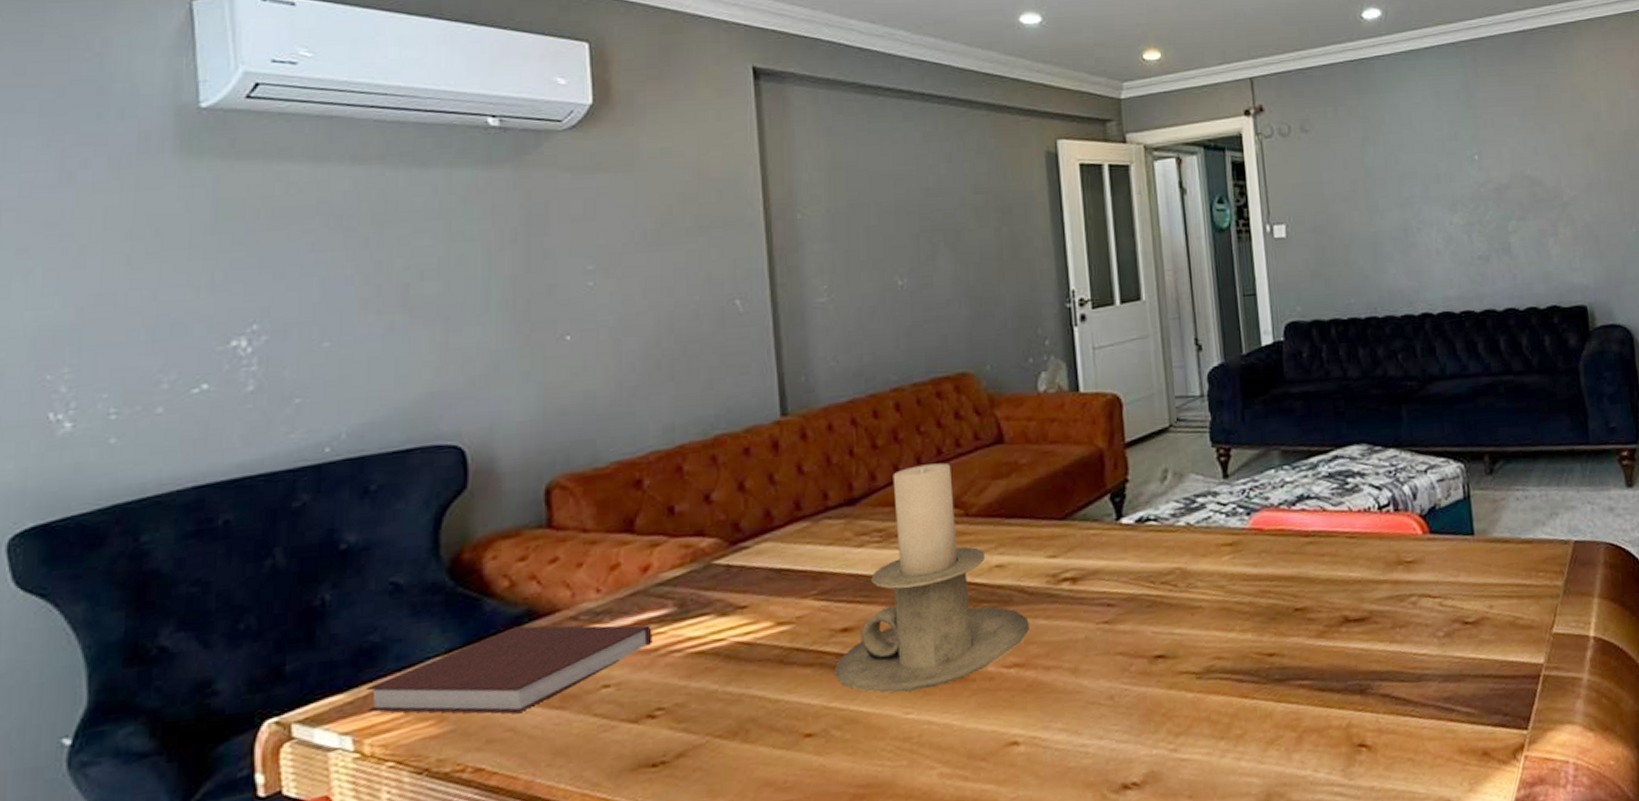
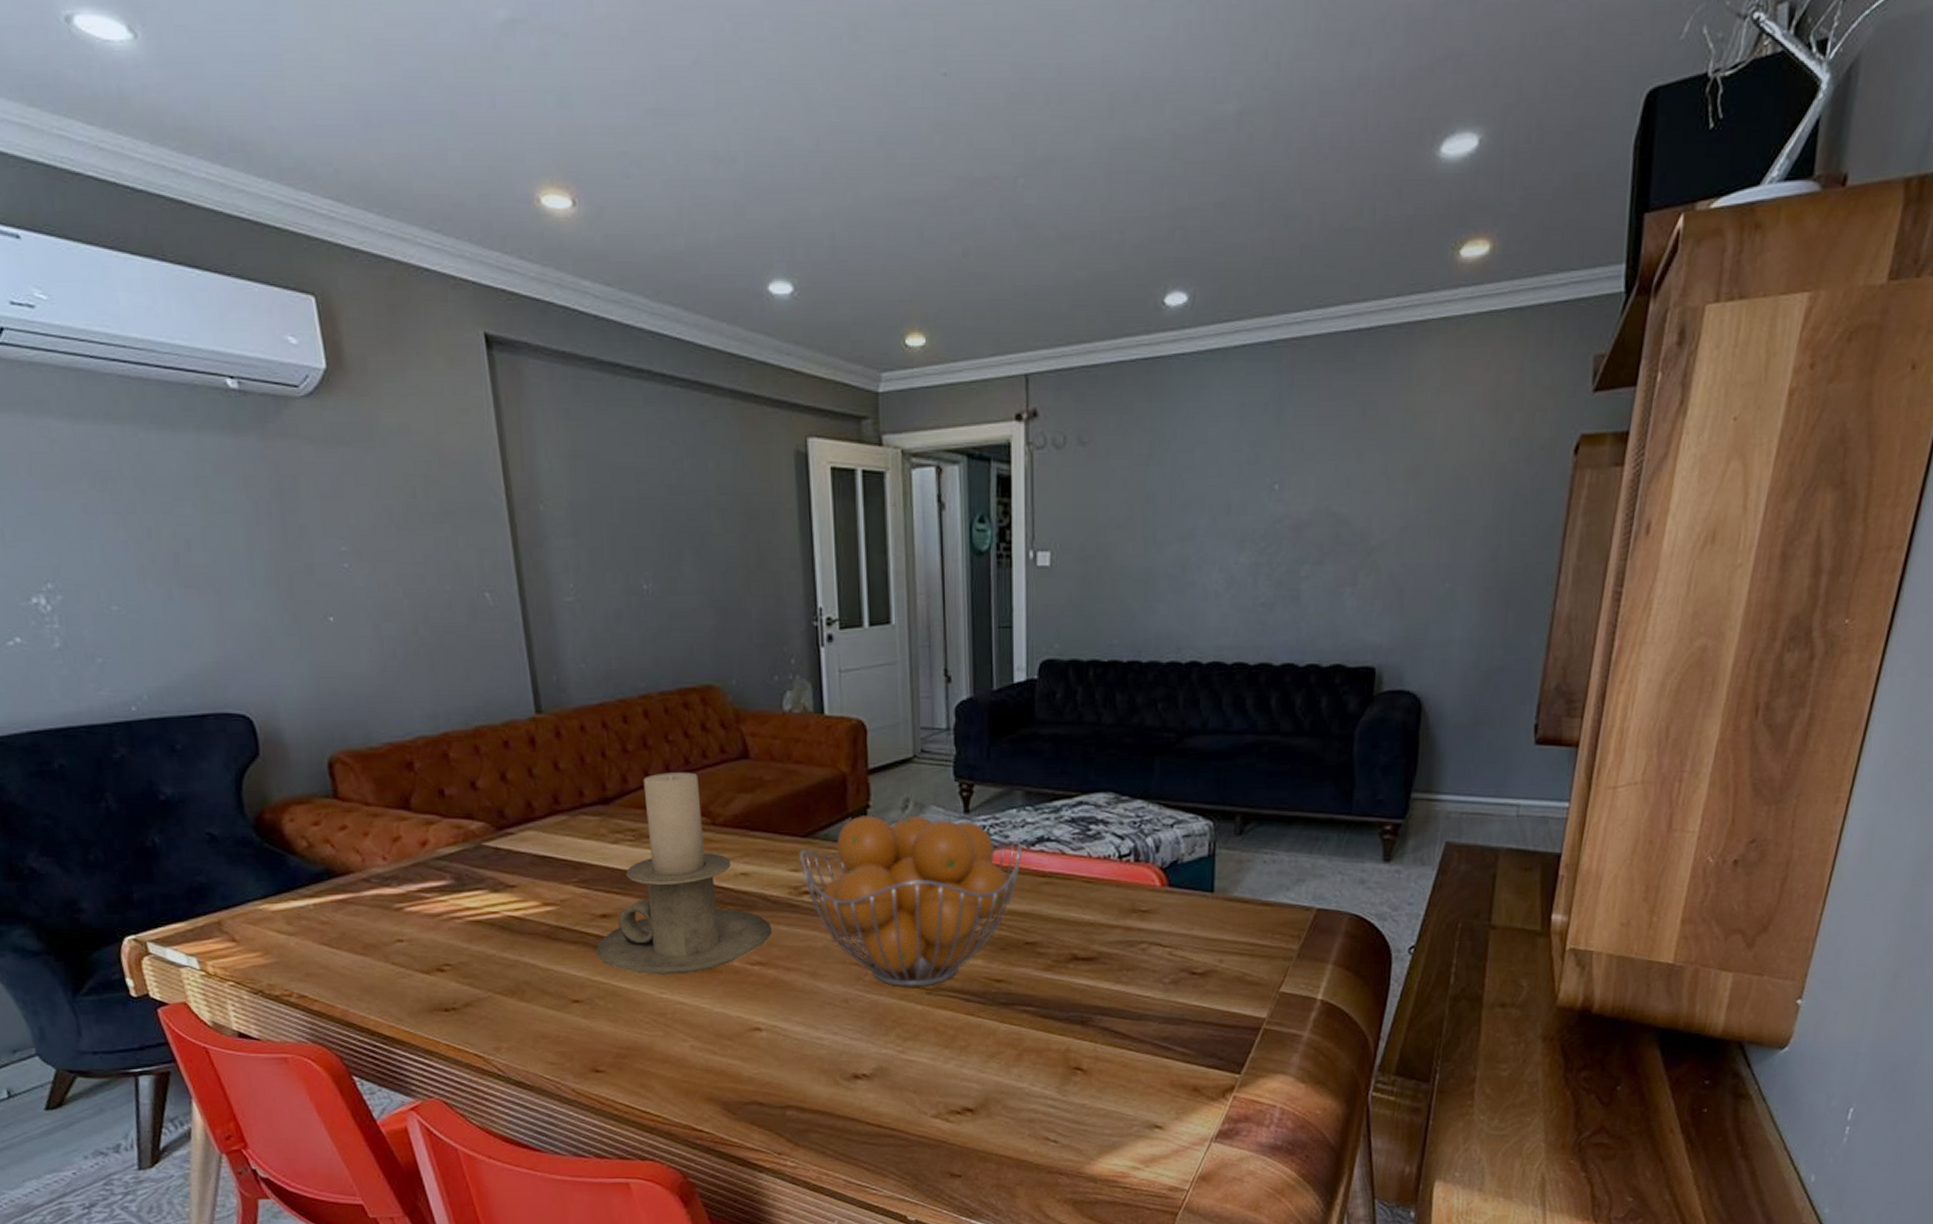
notebook: present [367,625,653,714] -> none [202,882,436,955]
fruit basket: none [1056,485,1284,674] -> present [798,814,1023,987]

